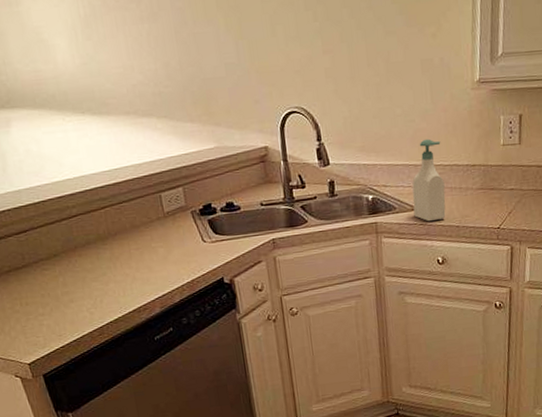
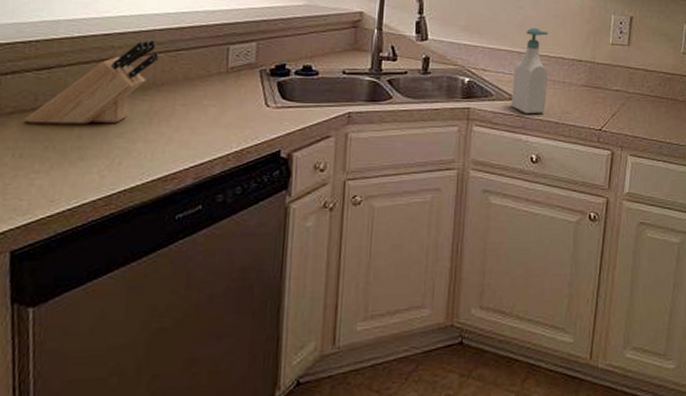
knife block: none [20,197,108,278] -> present [25,40,160,124]

